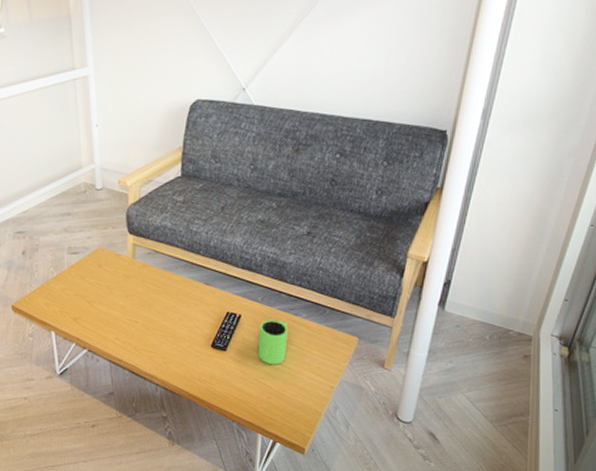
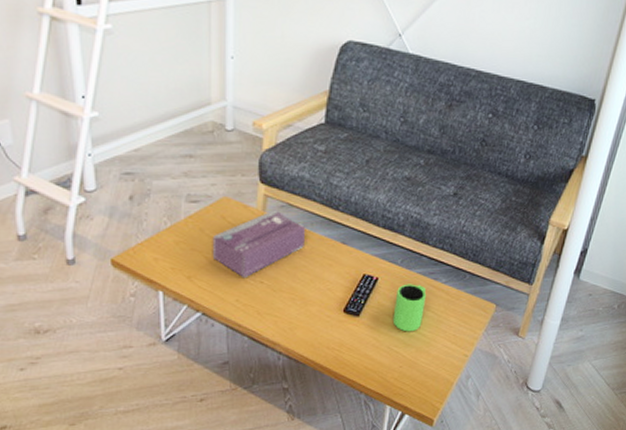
tissue box: none [92,257,171,318] -> present [212,209,305,277]

